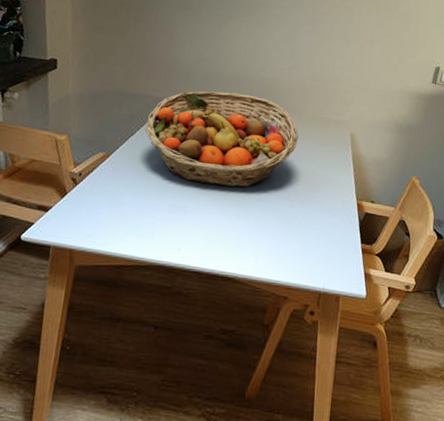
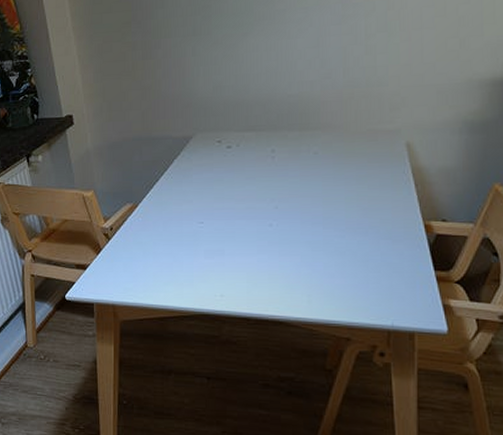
fruit basket: present [145,91,299,188] -> none [169,117,341,224]

